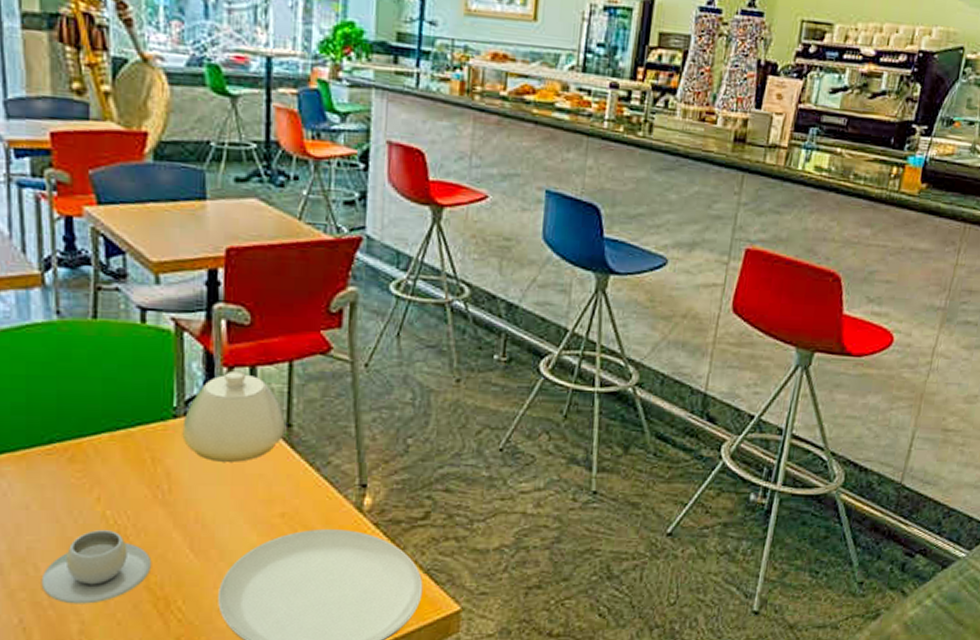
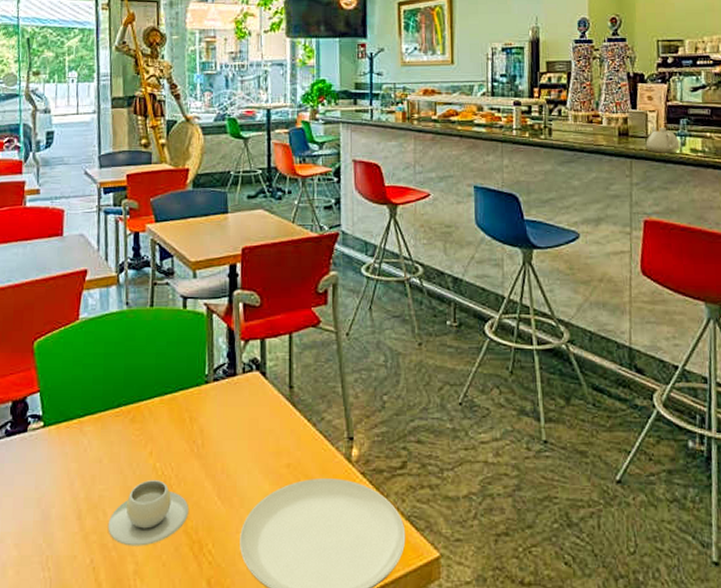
sugar bowl: present [182,370,285,462] -> none [212,343,288,419]
teapot: none [763,134,804,170] -> present [645,127,680,153]

